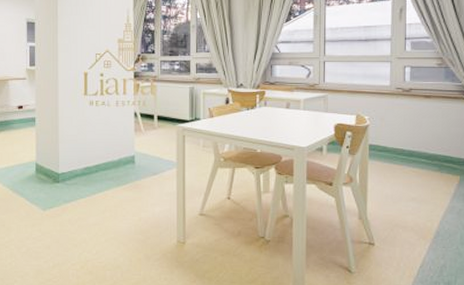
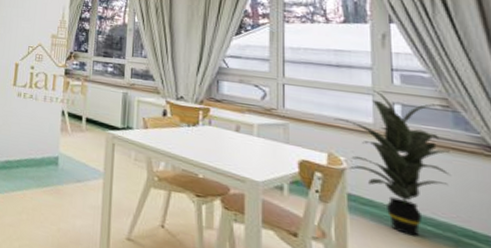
indoor plant: none [361,57,445,168] -> present [333,90,453,237]

